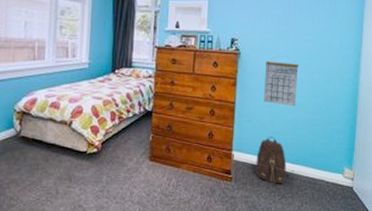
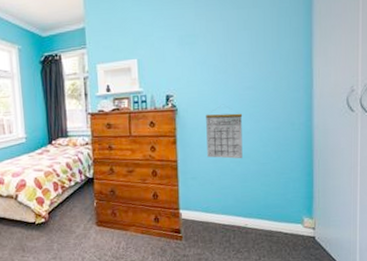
backpack: present [250,136,290,184] -> none [199,191,244,239]

